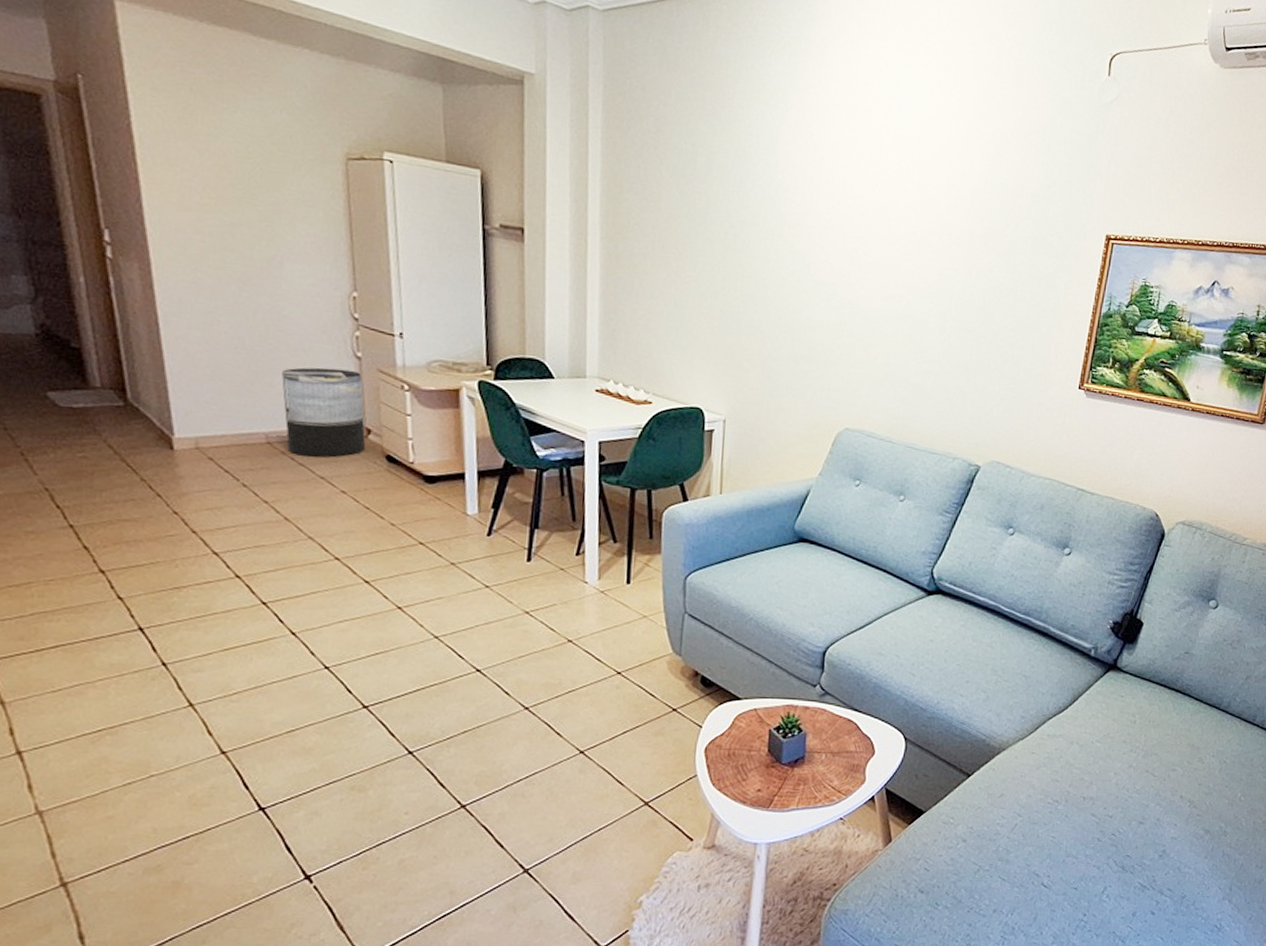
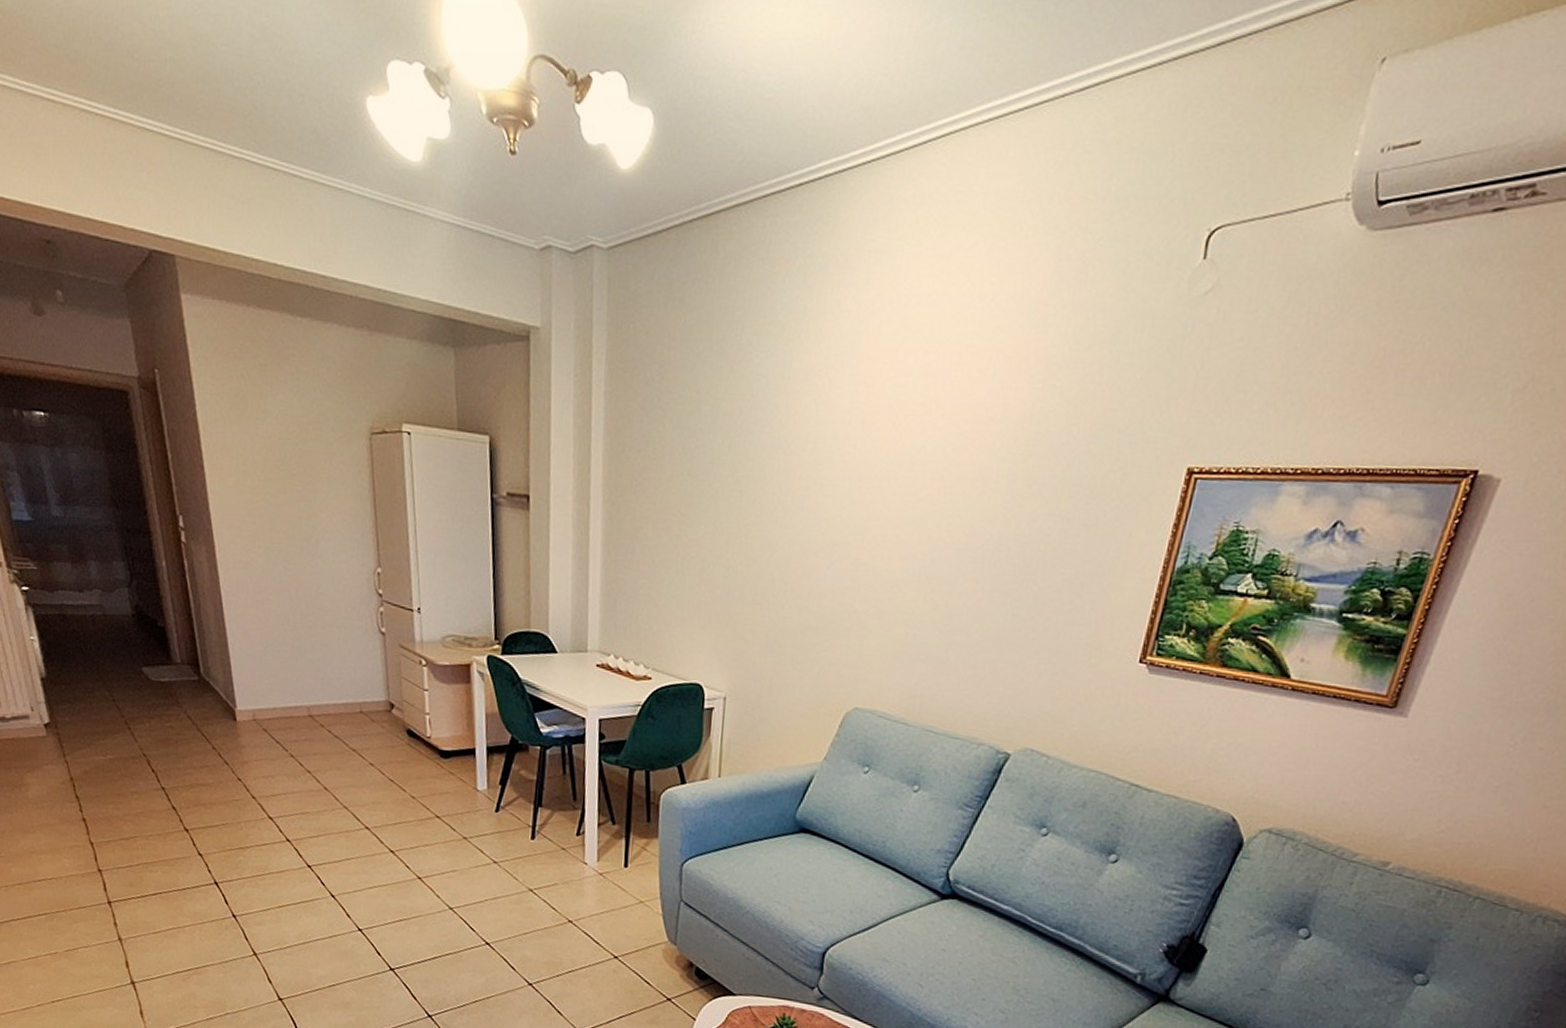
trash can: present [282,367,366,457] -> none [320,643,390,731]

